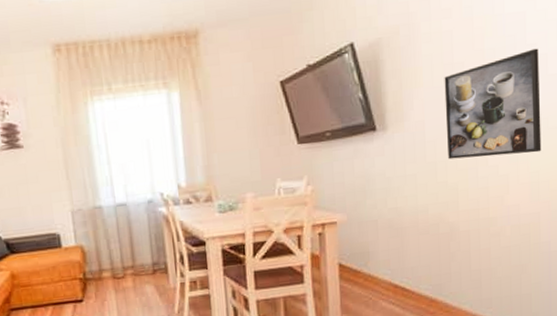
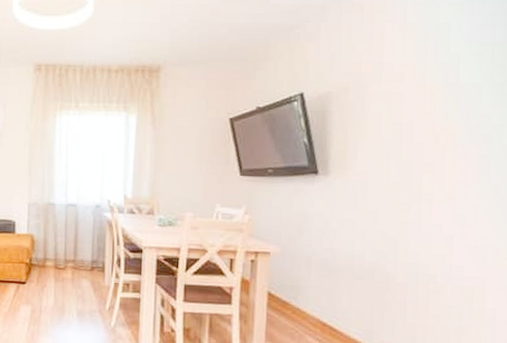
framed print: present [444,48,542,160] -> none [389,119,493,219]

